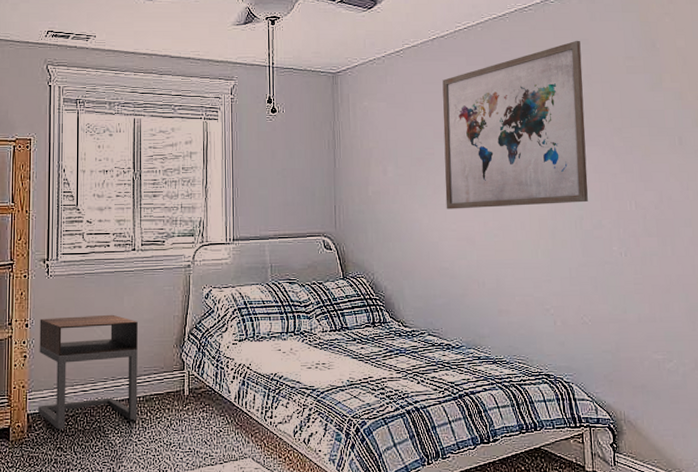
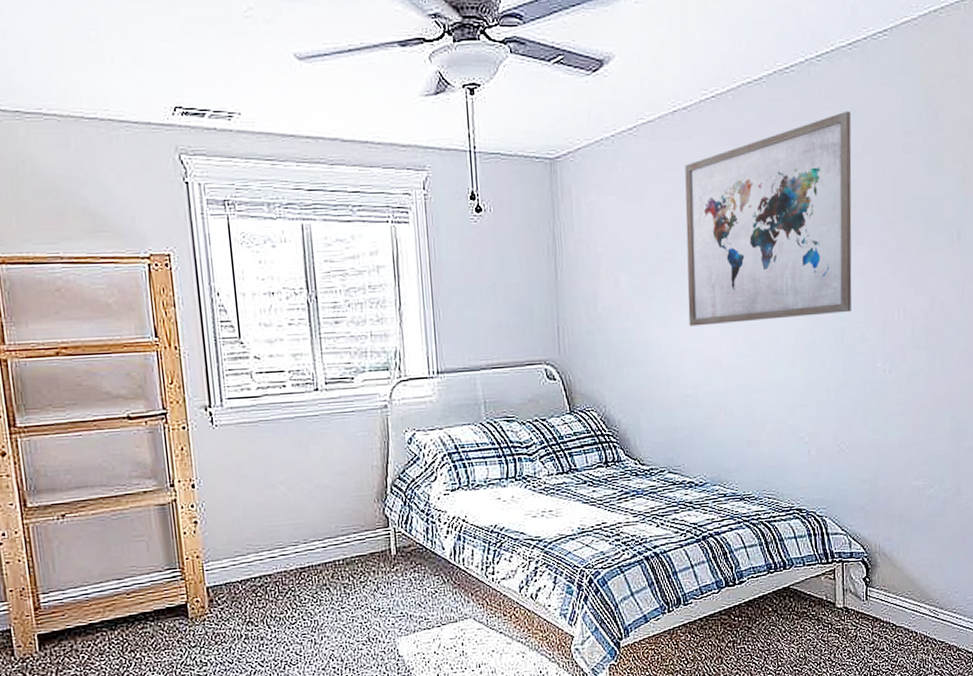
nightstand: present [38,314,138,430] -> none [208,467,339,602]

